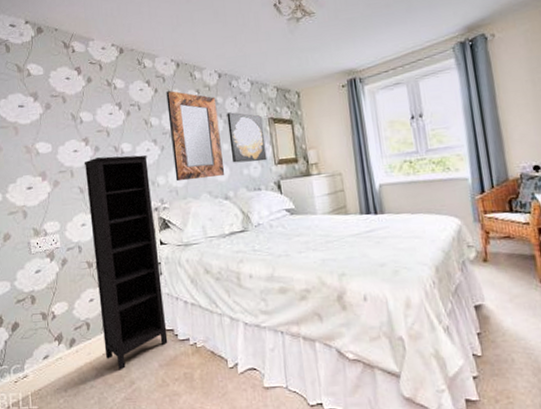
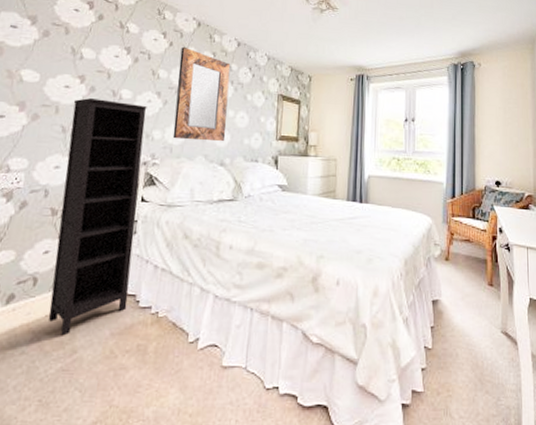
wall art: present [226,112,267,163] -> none [235,81,273,134]

